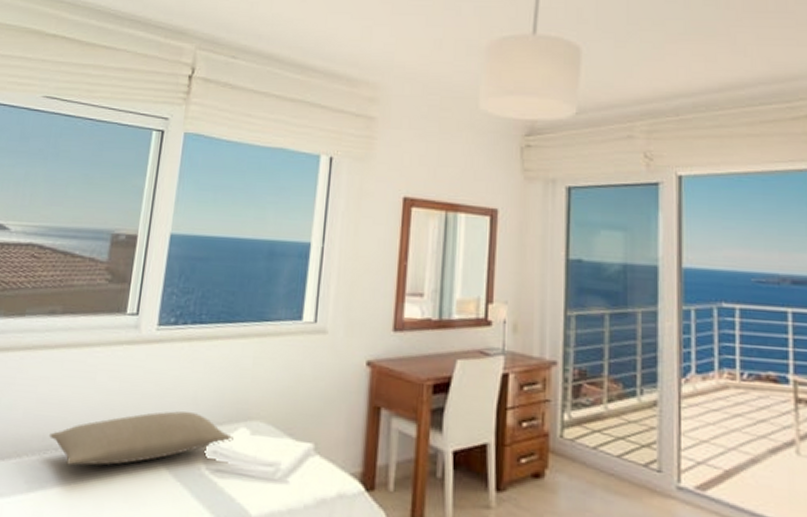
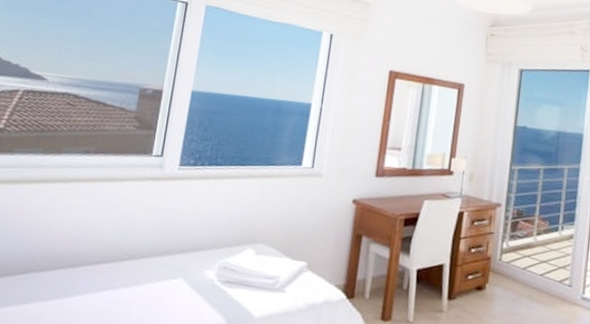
pillow: present [49,411,234,466] -> none [83,235,241,277]

